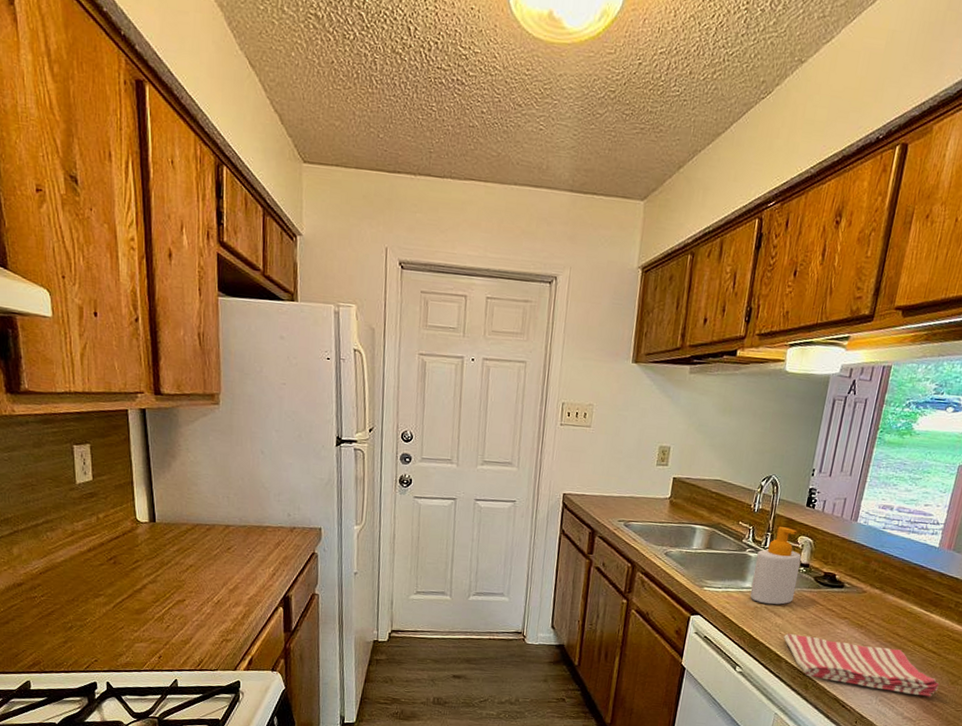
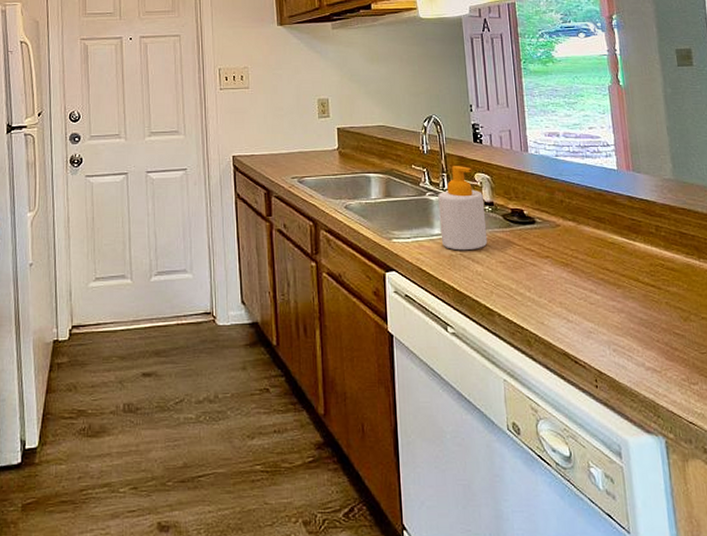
dish towel: present [783,633,940,697] -> none [489,282,673,340]

